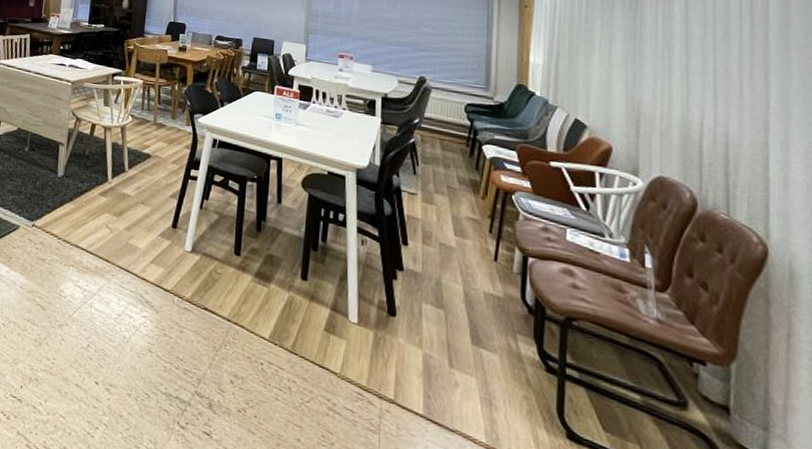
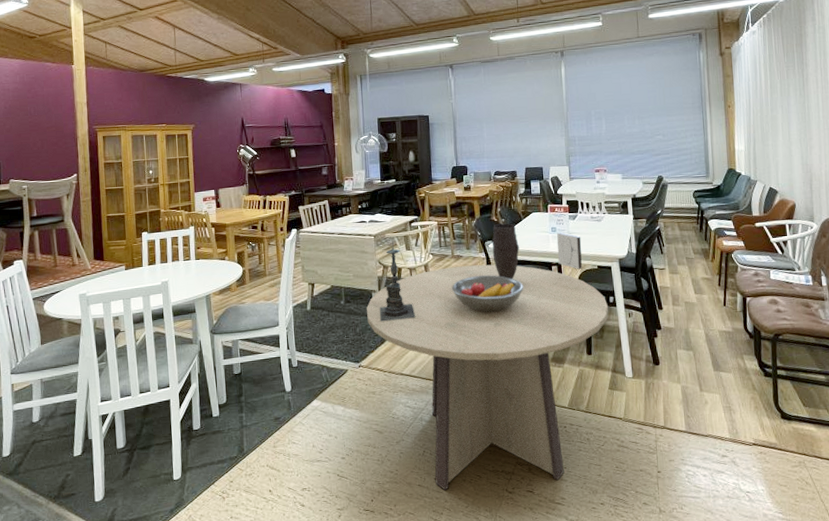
dining table: none [50,134,335,431] -> present [367,264,608,491]
candle holder: none [62,91,103,185] -> present [379,240,416,322]
fruit bowl: none [148,151,233,200] -> present [452,275,524,312]
vase: none [201,96,311,172] -> present [491,223,582,279]

